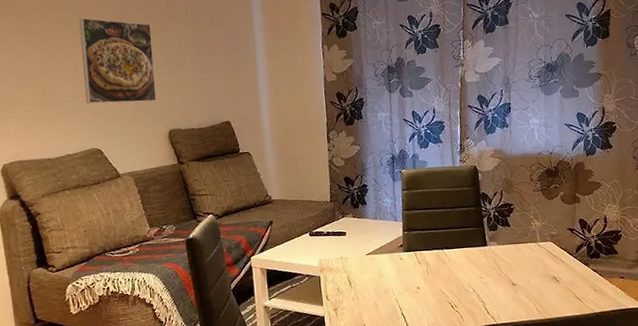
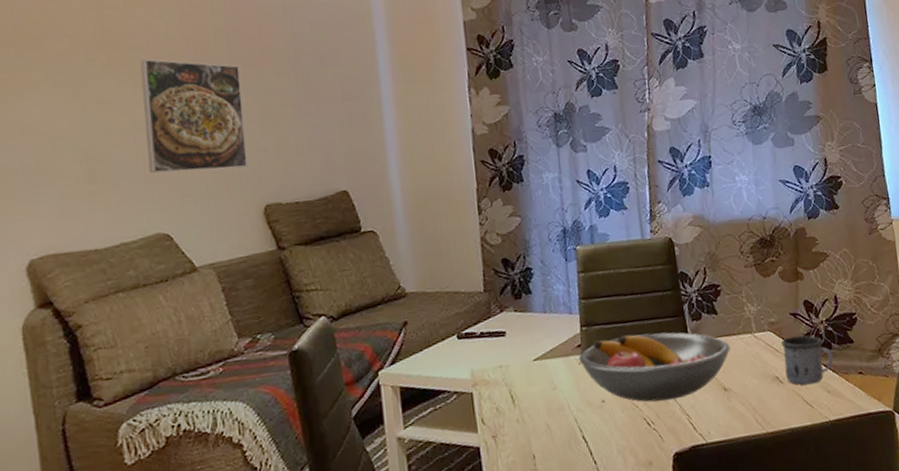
fruit bowl: none [400,238,519,291] -> present [578,332,731,402]
mug: none [559,246,601,285] -> present [780,335,834,385]

